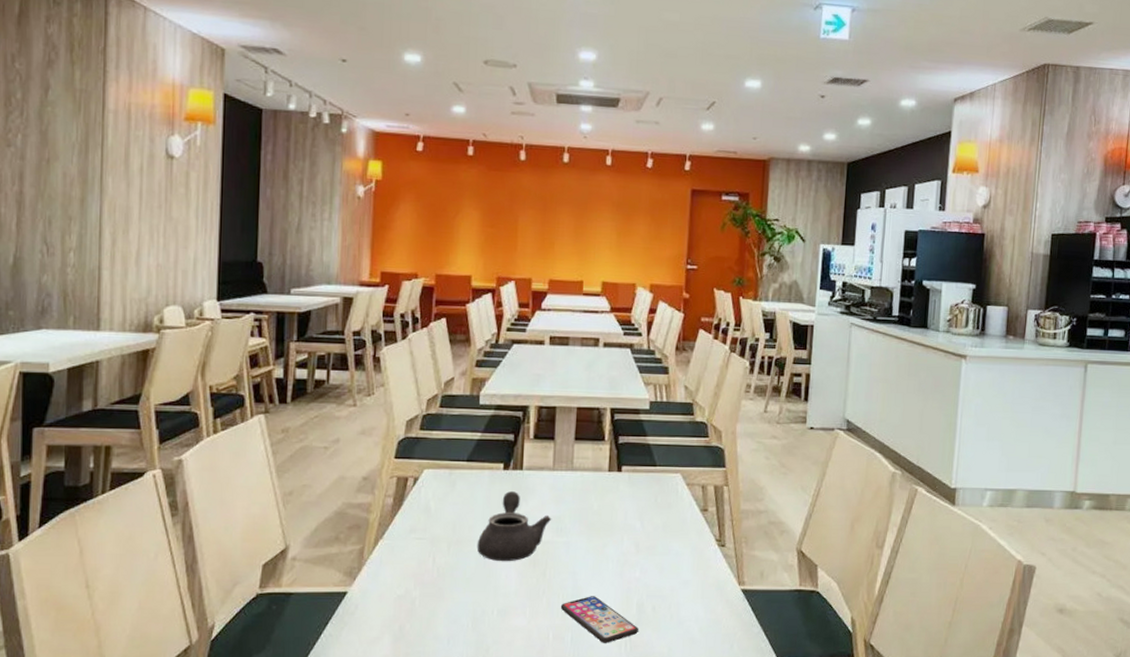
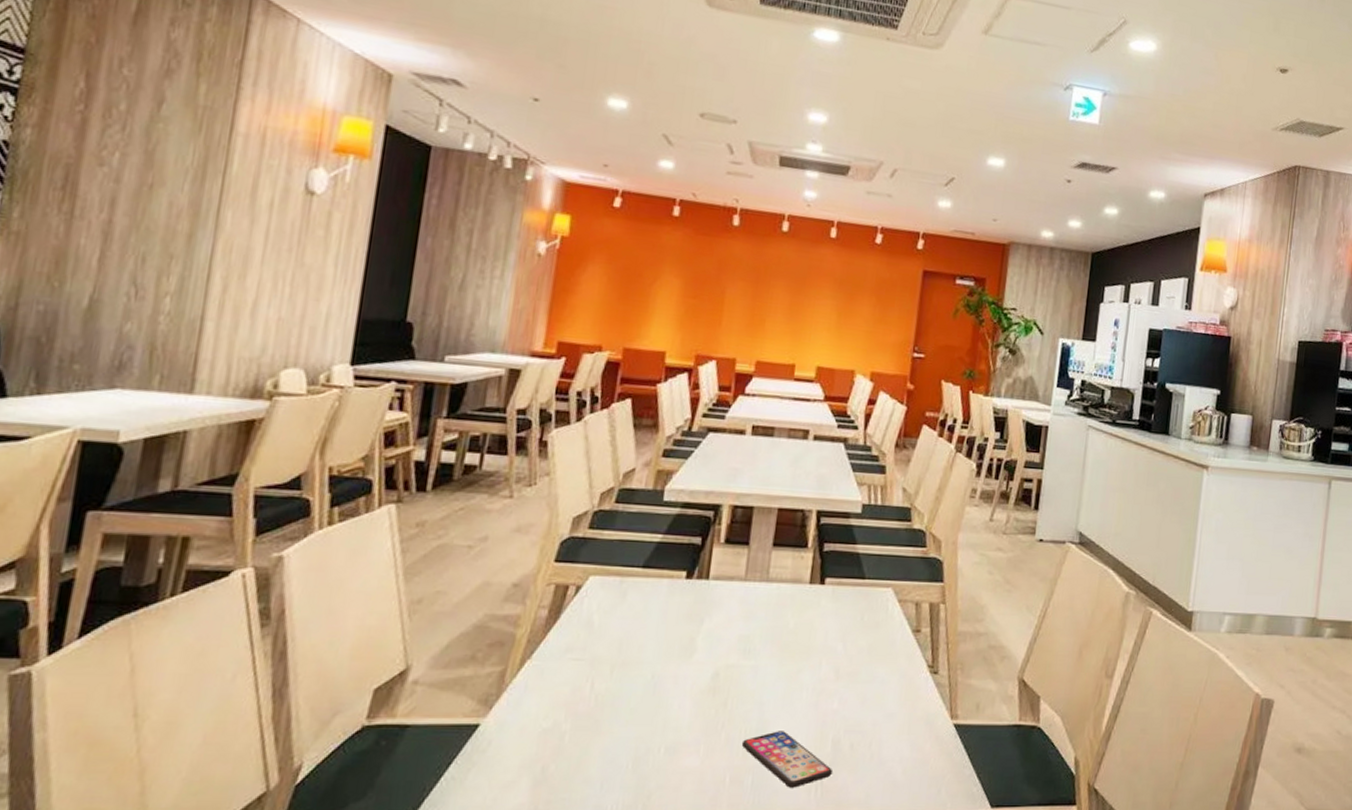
teapot: present [476,491,552,562] -> none [646,604,740,689]

